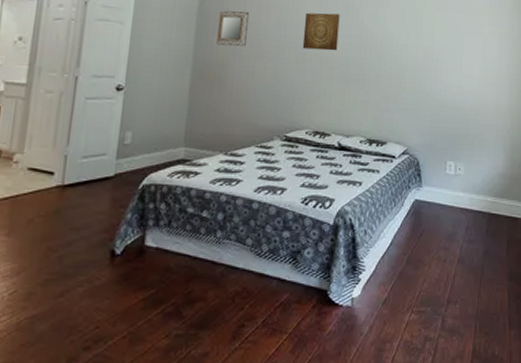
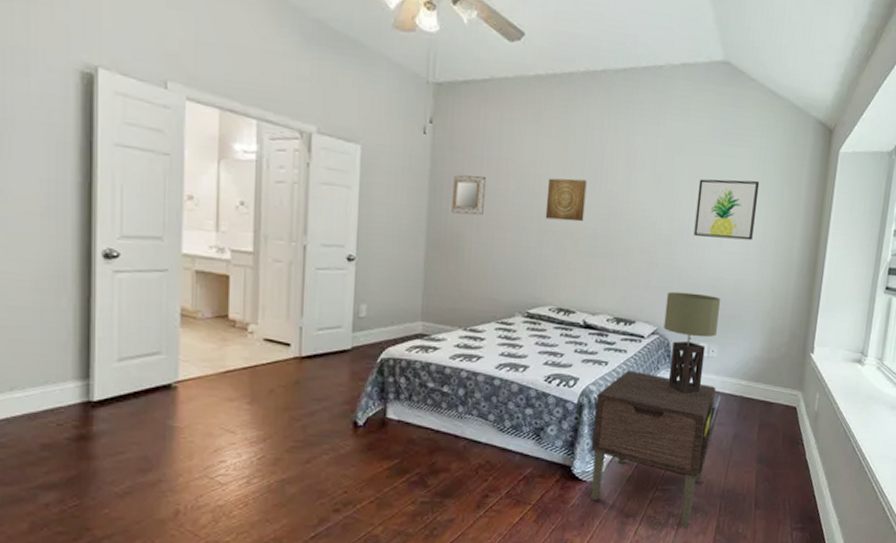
nightstand: none [347,189,469,353] -> present [590,370,721,528]
table lamp: none [413,113,465,213] -> present [663,291,721,395]
wall art: none [437,12,492,65] -> present [694,179,760,241]

